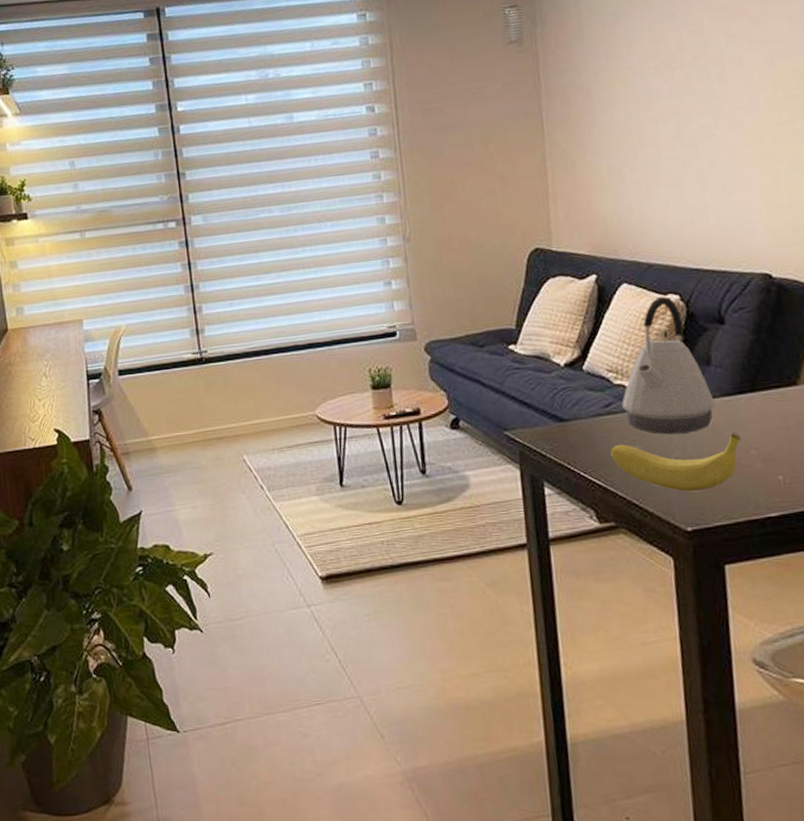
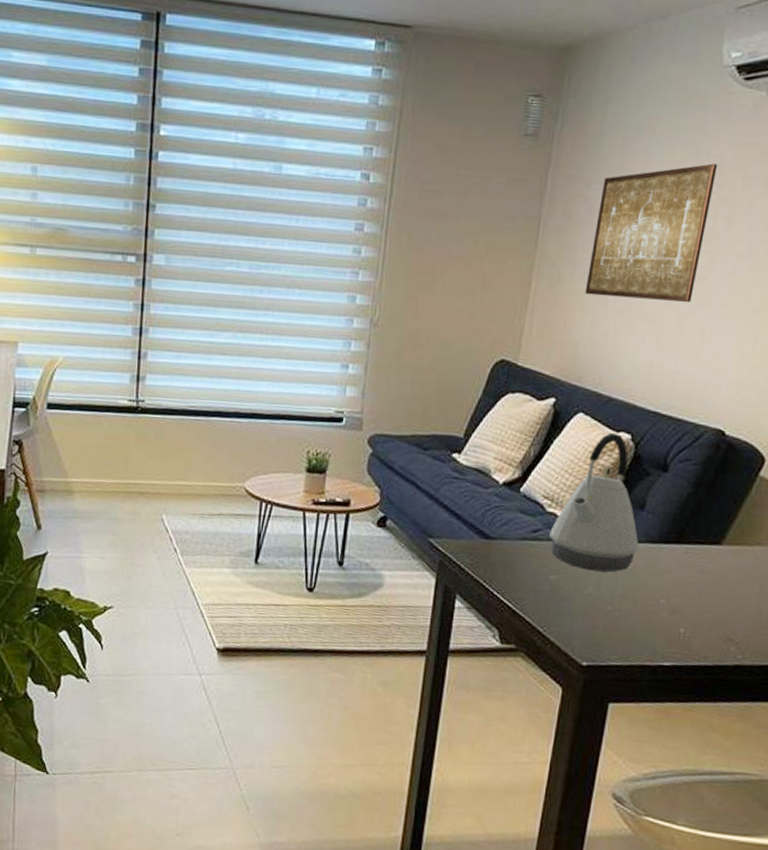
wall art: none [593,30,705,173] -> present [585,163,718,302]
fruit: present [610,433,742,492] -> none [527,571,655,630]

